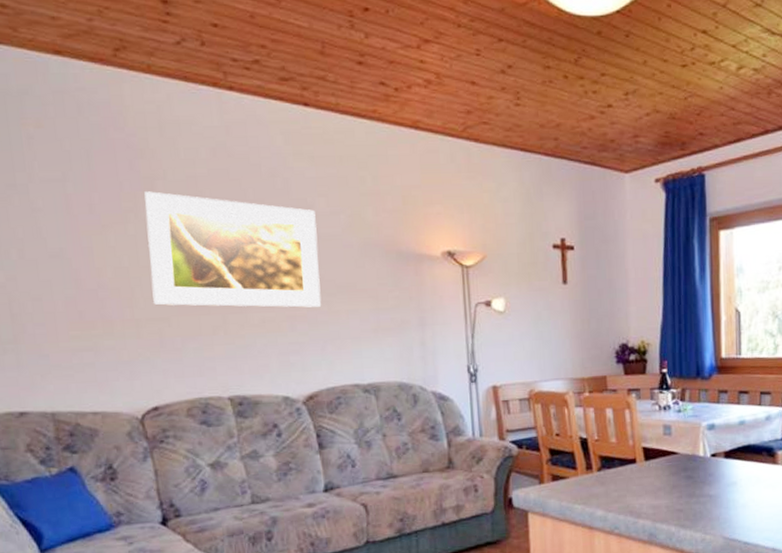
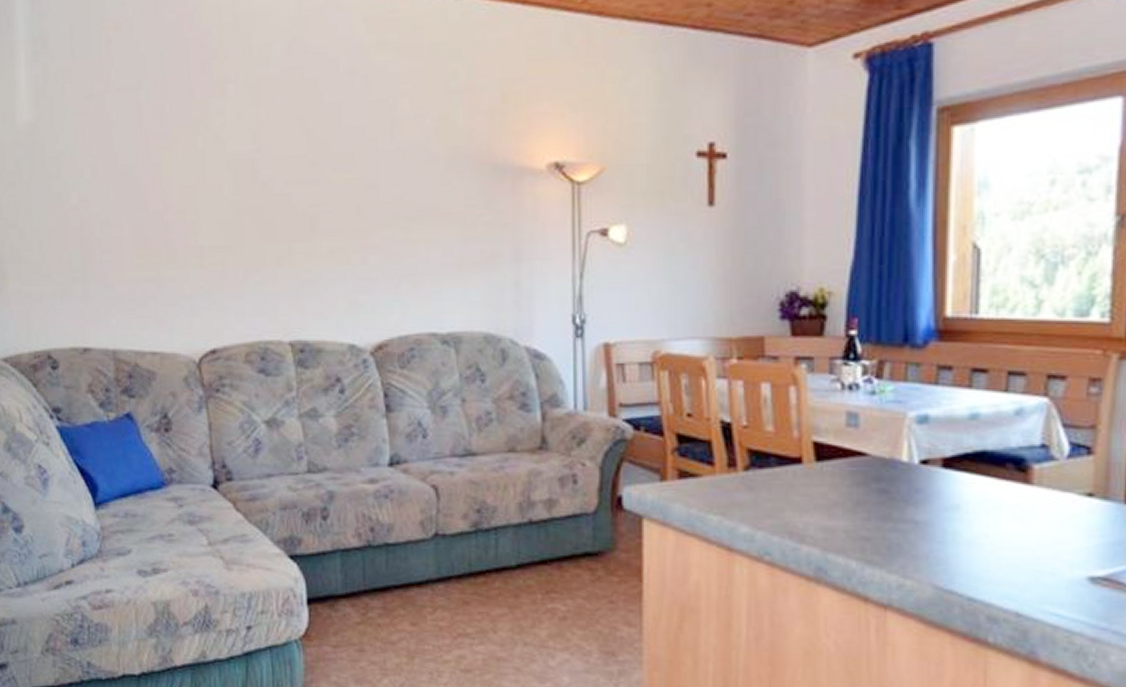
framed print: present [144,191,322,308] -> none [215,97,398,235]

